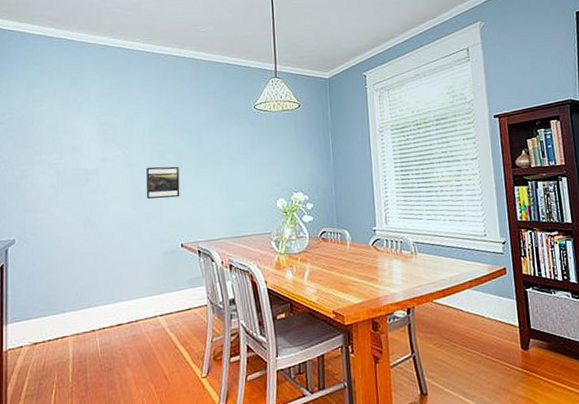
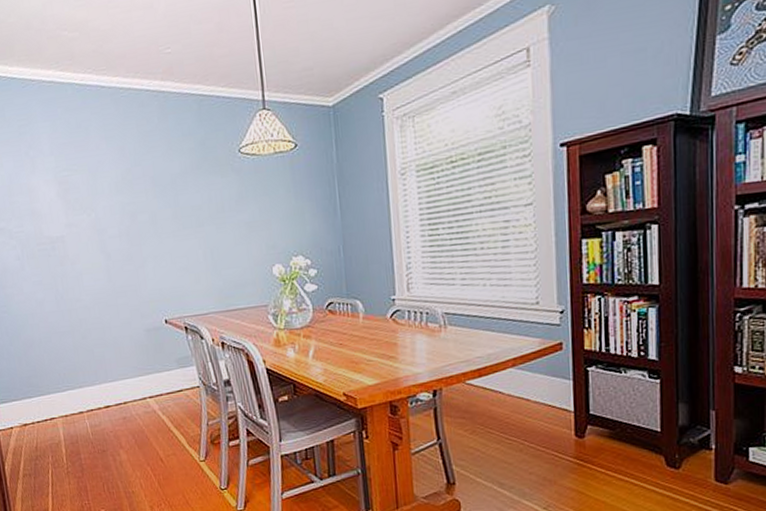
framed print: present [146,166,180,199] -> none [117,230,159,269]

